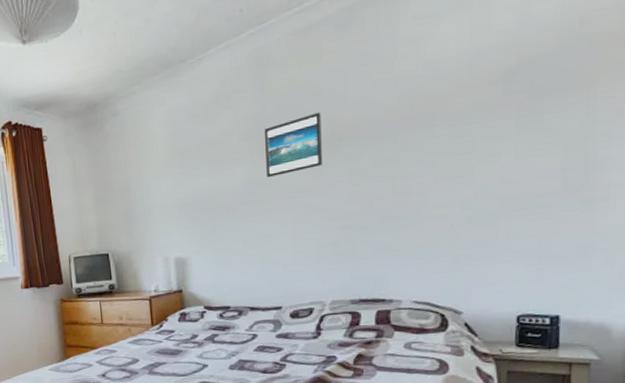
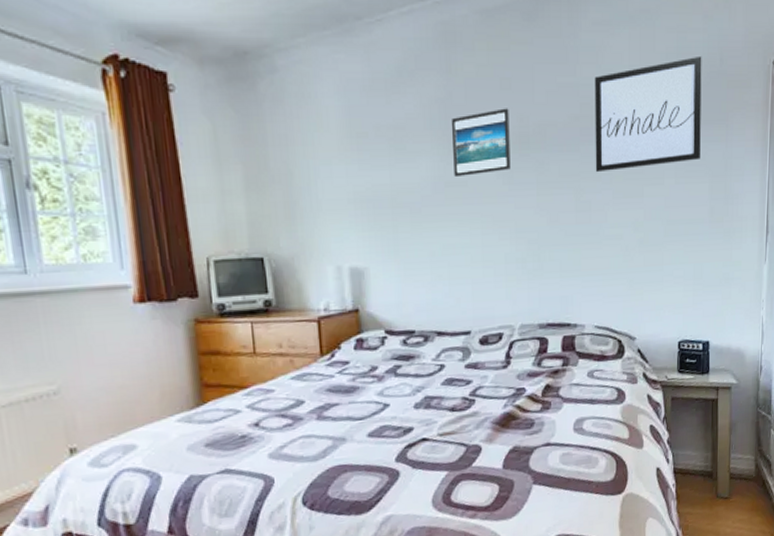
wall art: none [415,24,554,158] -> present [594,55,702,173]

